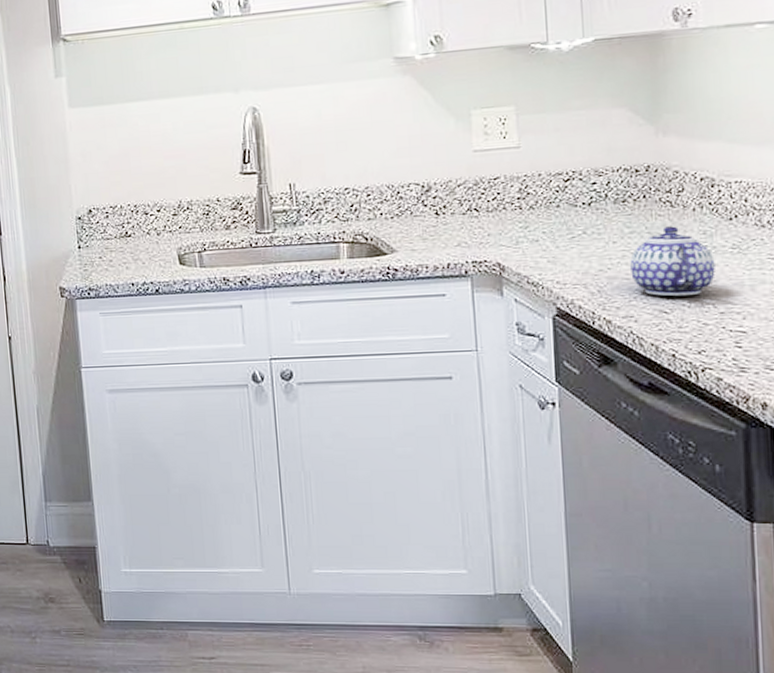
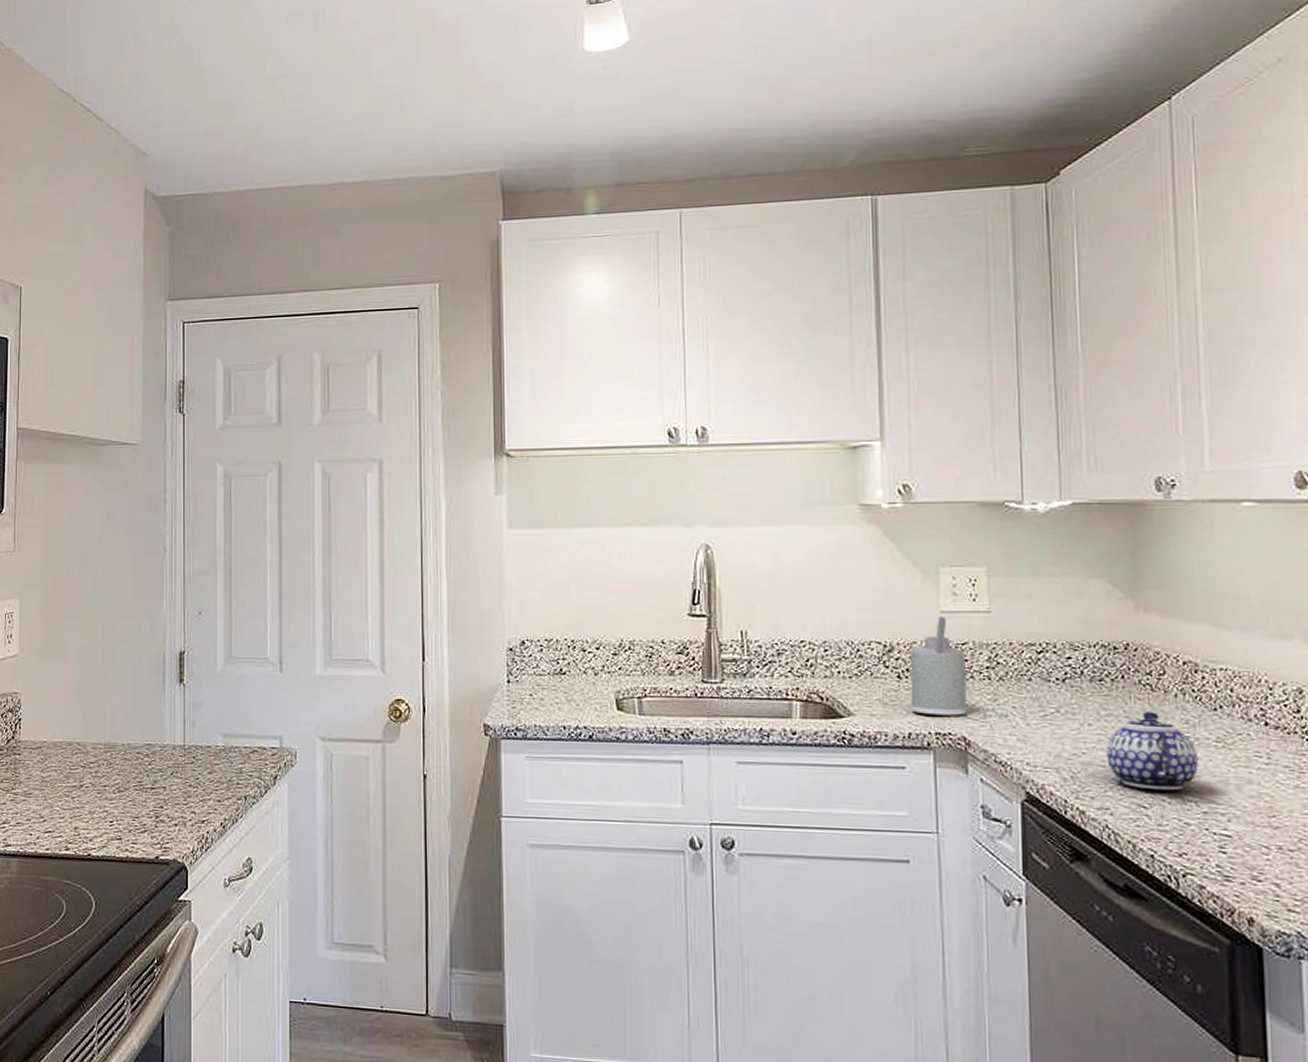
soap dispenser: none [446,155,501,247] -> present [909,617,967,717]

